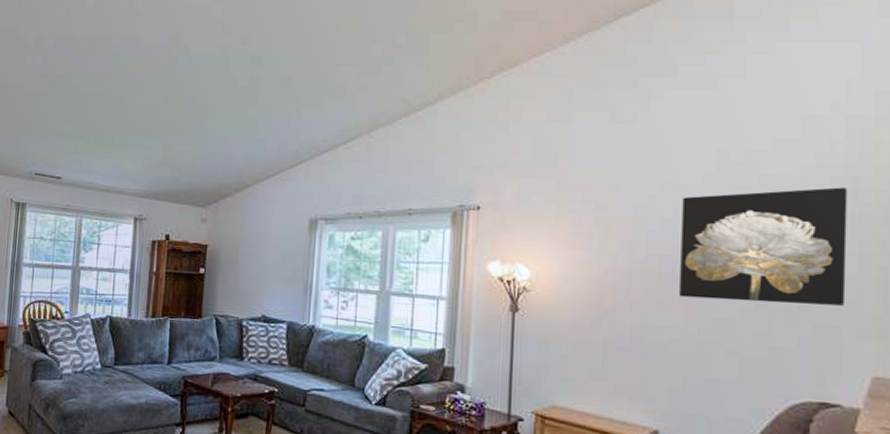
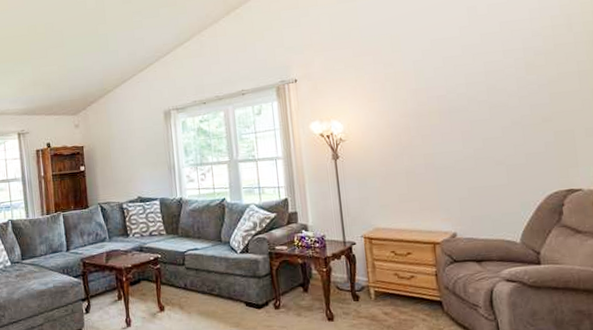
wall art: present [680,187,848,306] -> none [447,23,574,127]

